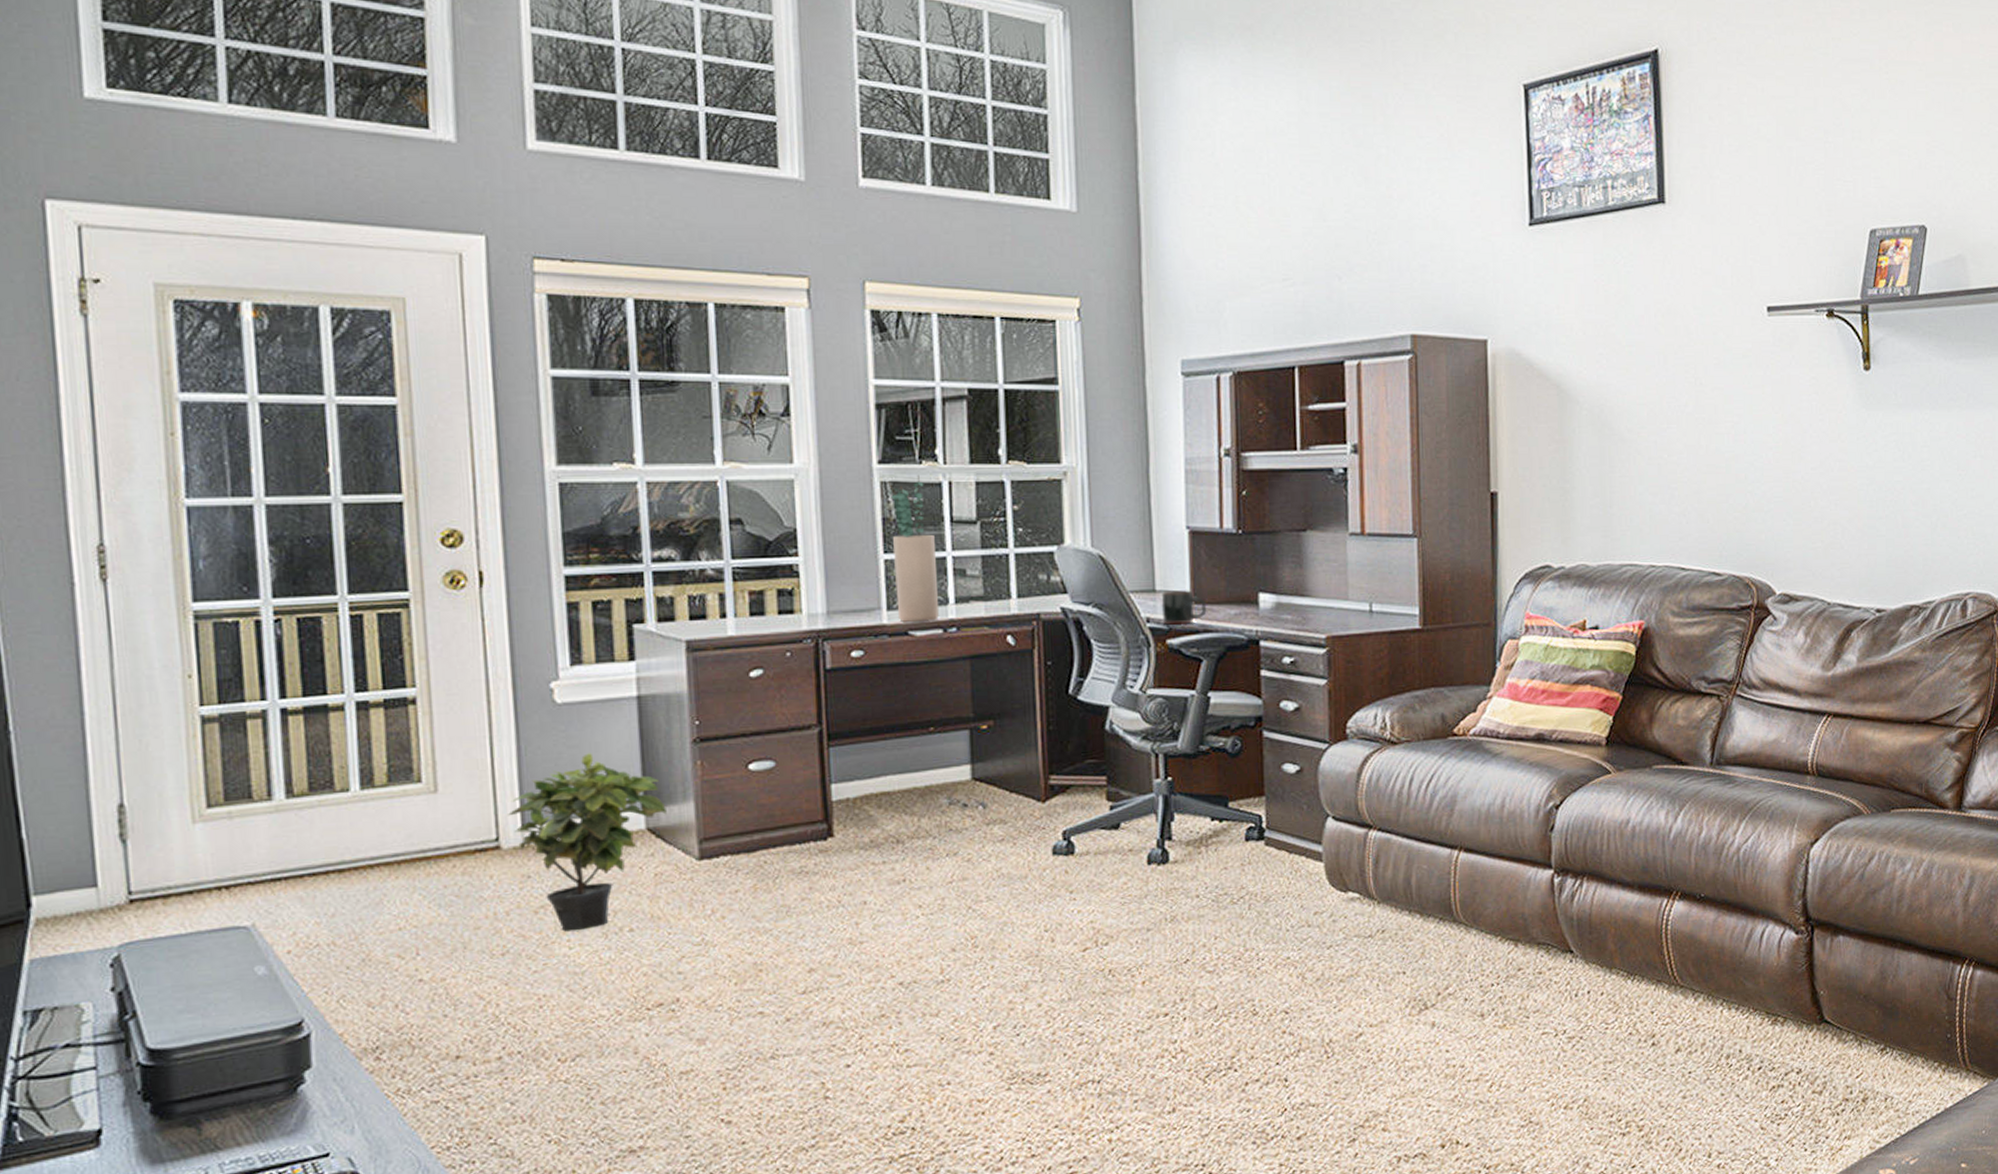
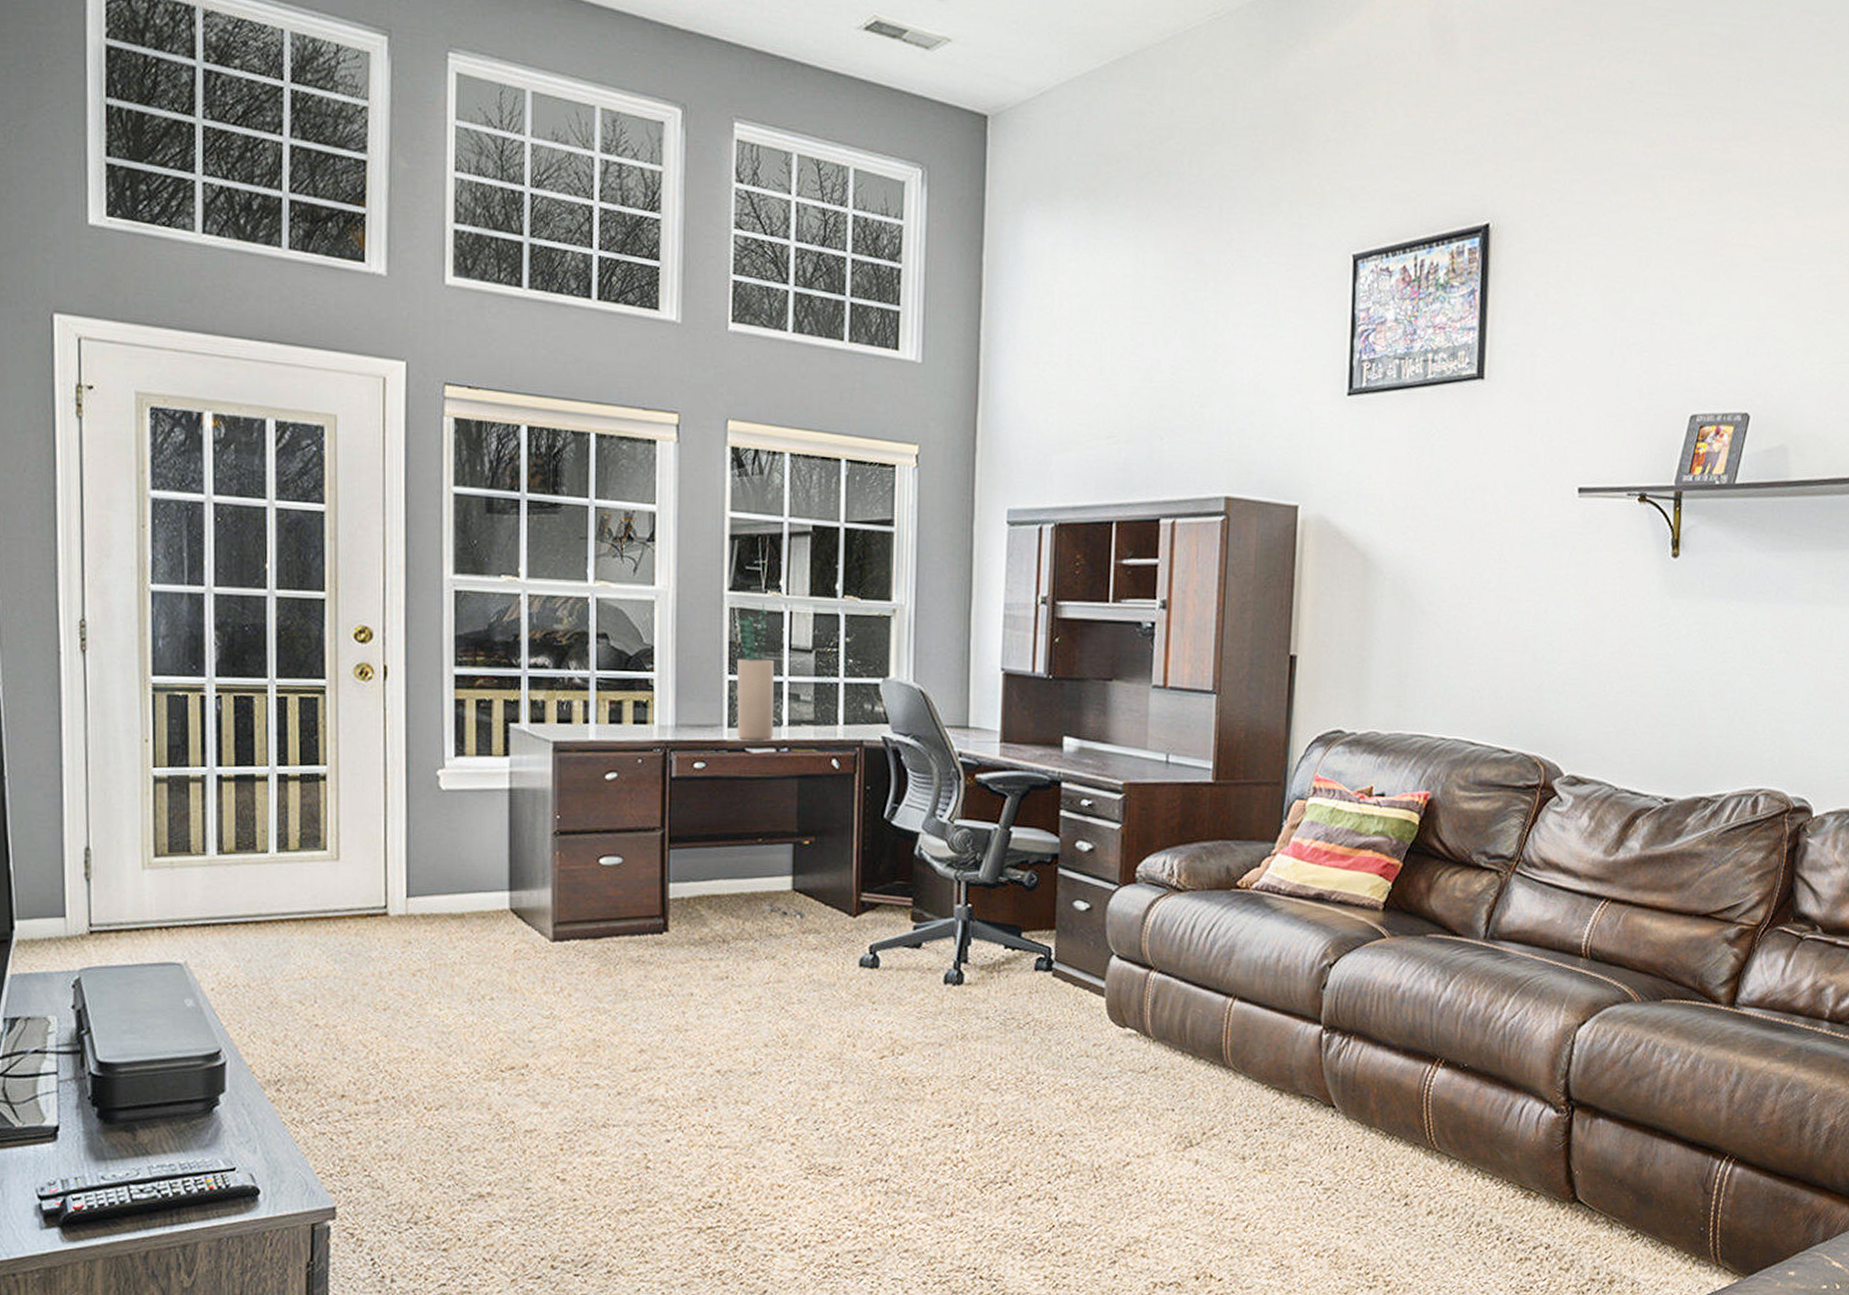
potted plant: present [508,752,668,932] -> none [396,835,529,995]
mug: present [1161,589,1207,625] -> none [973,727,1015,761]

